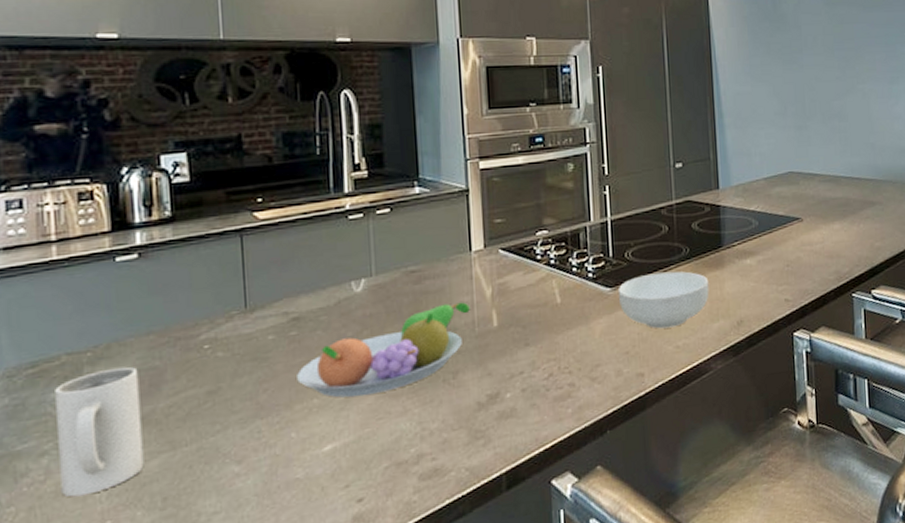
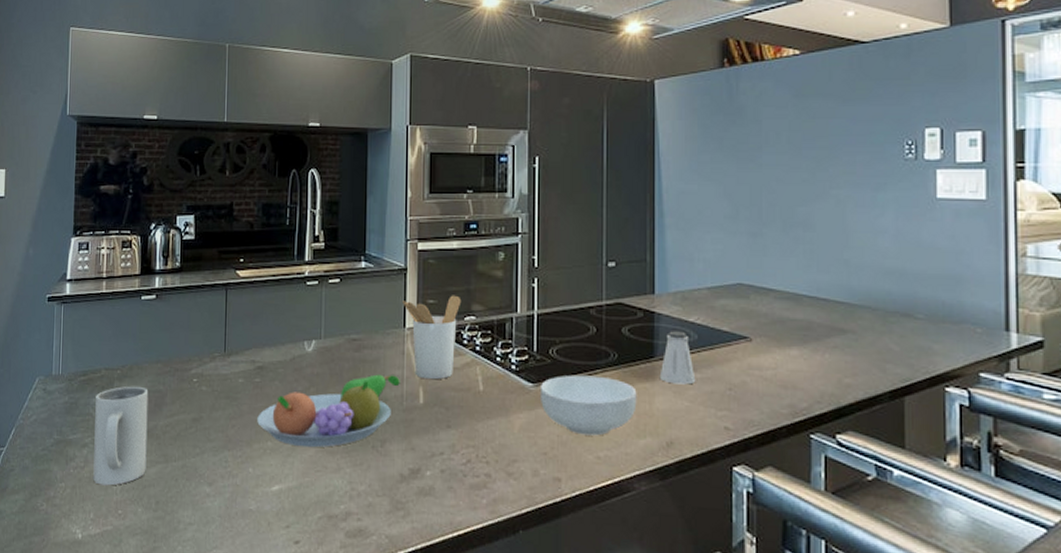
utensil holder: none [466,211,532,301] -> present [403,295,462,380]
saltshaker: none [727,220,759,269] -> present [659,331,696,385]

